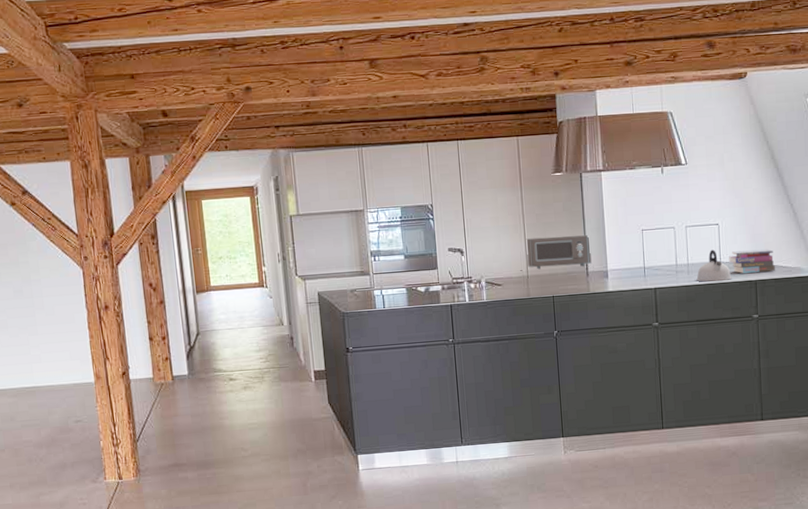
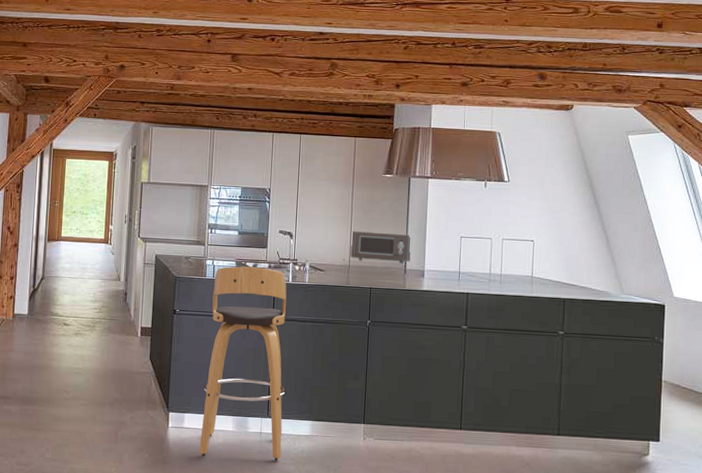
bar stool: none [385,290,482,495] -> present [199,266,287,461]
kettle: present [696,249,732,282] -> none [507,264,542,296]
books: present [729,249,775,273] -> none [540,268,584,292]

